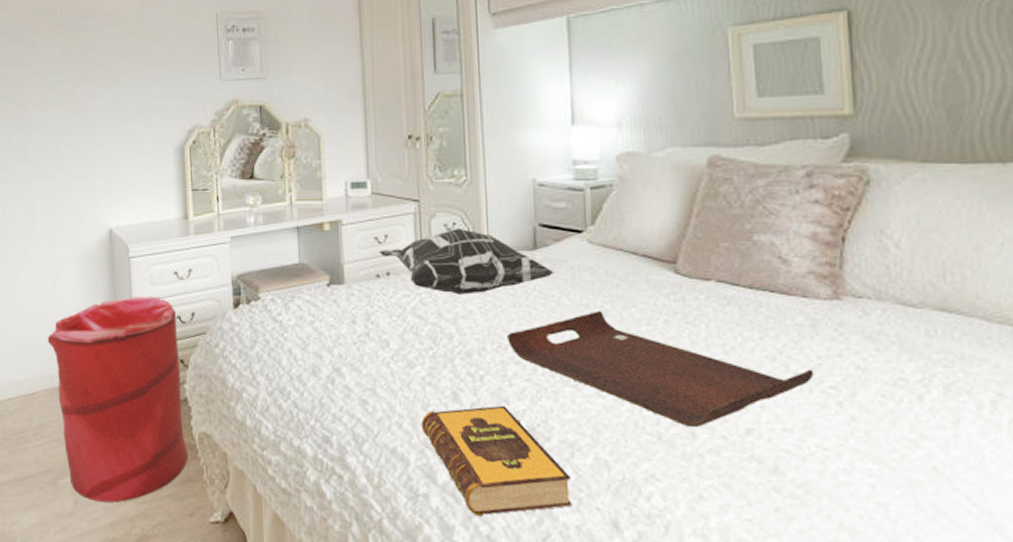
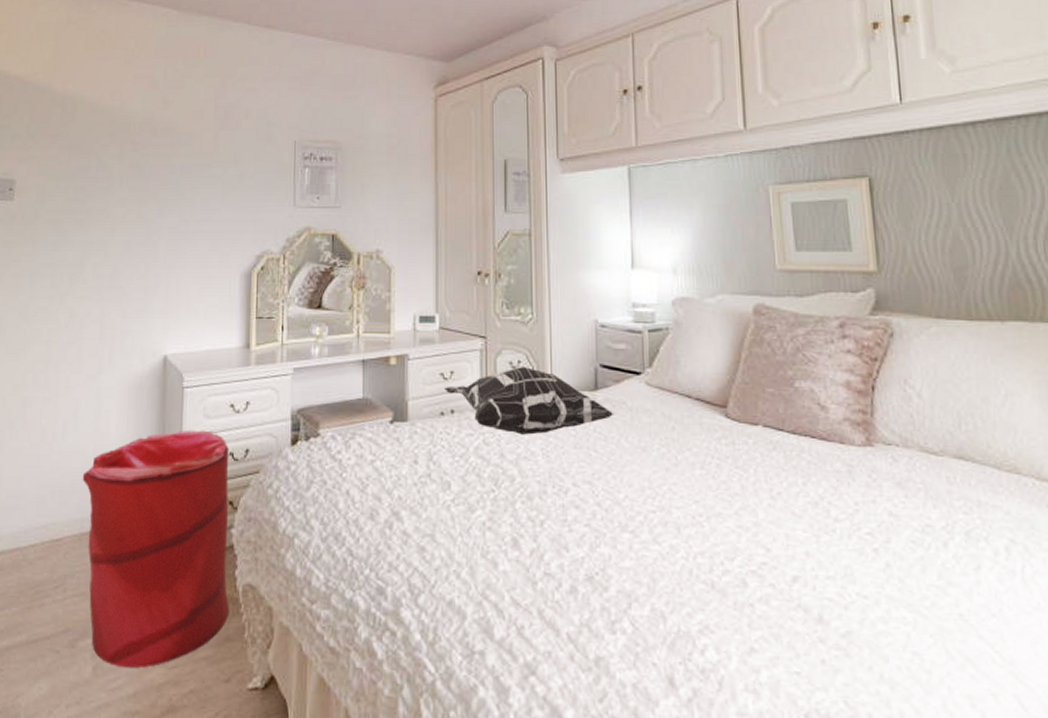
hardback book: present [421,405,572,516] -> none [480,552,628,675]
serving tray: present [507,310,814,427] -> none [568,453,852,575]

